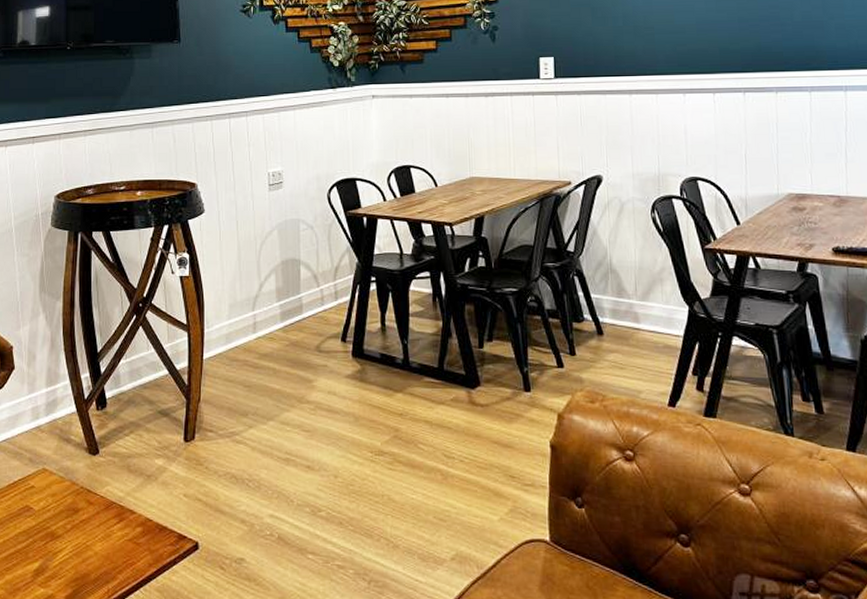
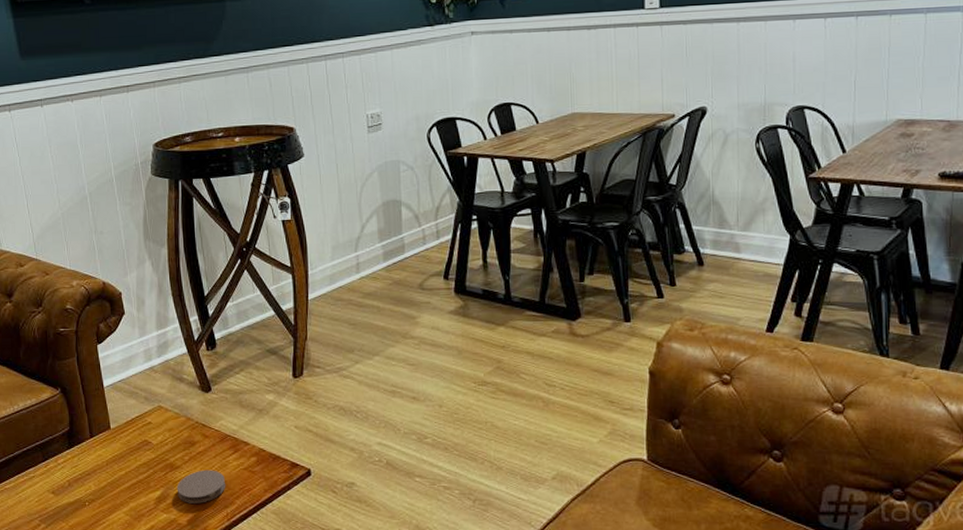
coaster: none [56,540,109,578] -> present [176,470,226,503]

